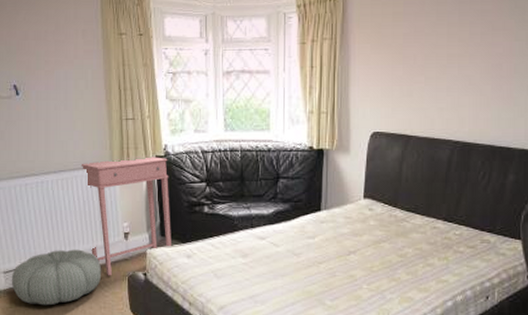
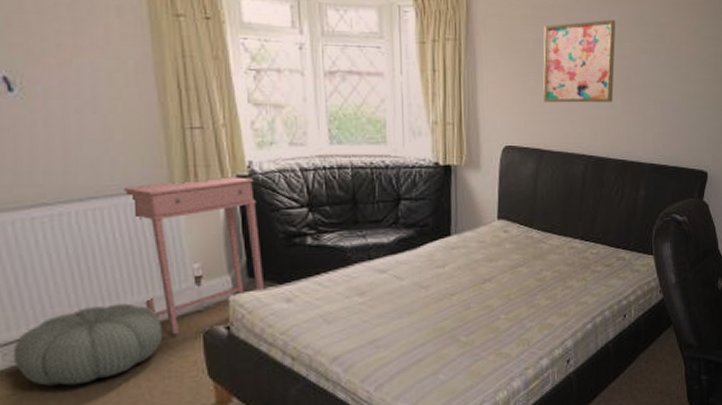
wall art: none [412,9,489,92] -> present [543,19,616,103]

